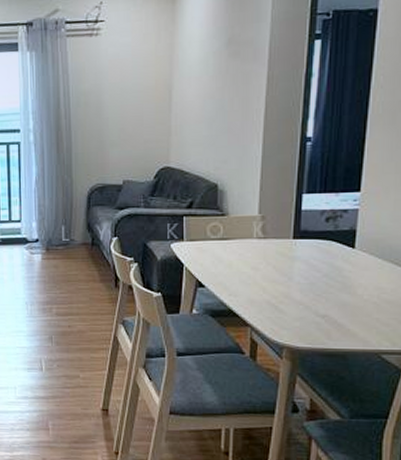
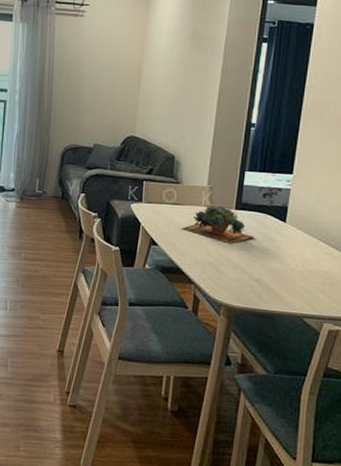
succulent plant: none [231,236,318,279] -> present [181,205,255,244]

